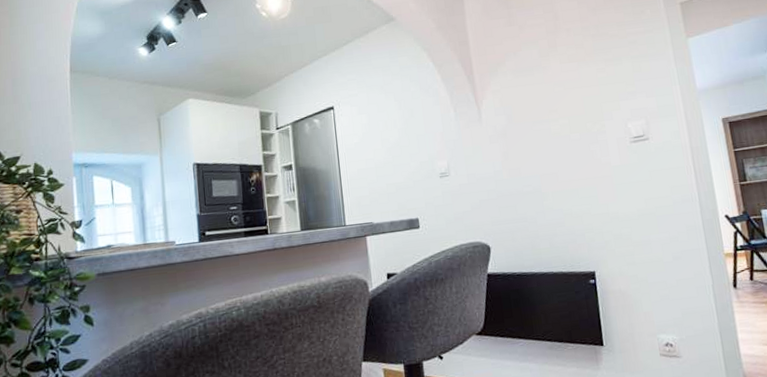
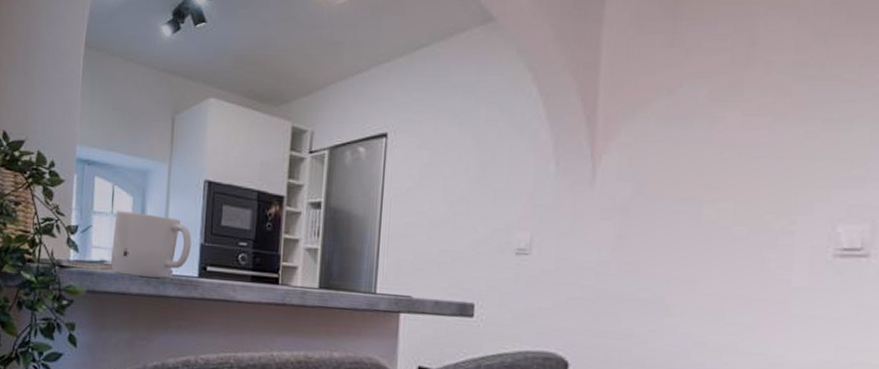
mug: none [116,198,189,254] -> present [111,210,192,279]

